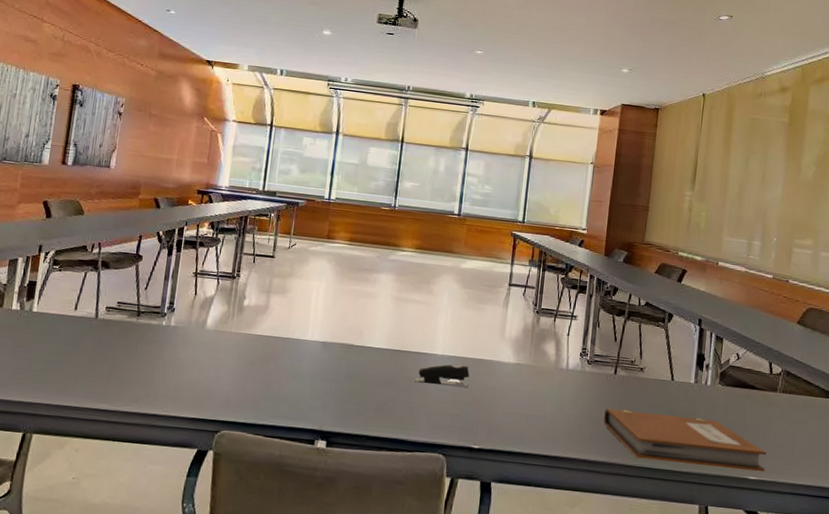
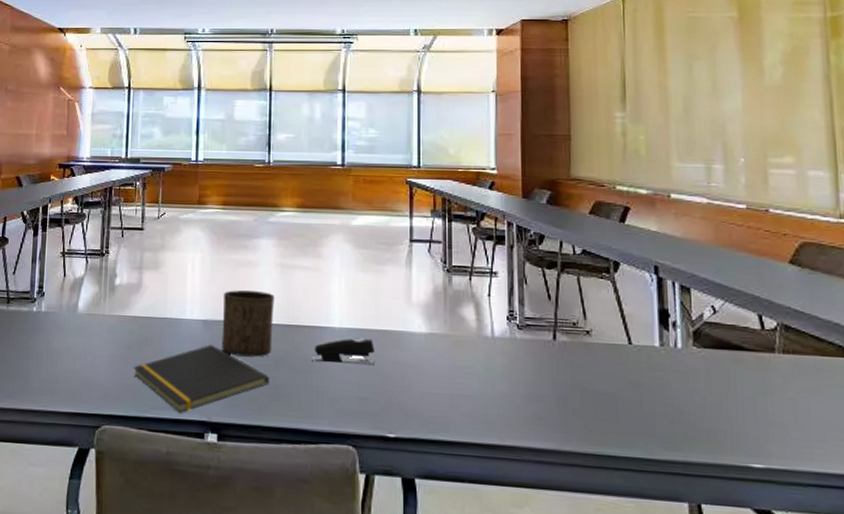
notepad: none [254,363,377,422] -> present [133,345,269,413]
cup: none [337,317,388,376] -> present [221,290,275,357]
notebook: present [604,408,766,472] -> none [547,382,774,458]

